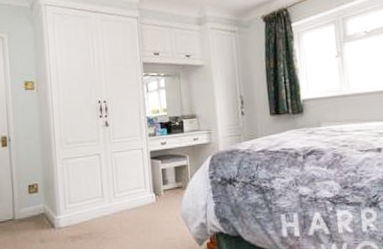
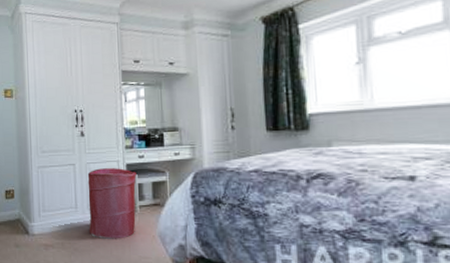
laundry hamper: none [113,155,161,225] -> present [87,168,137,239]

